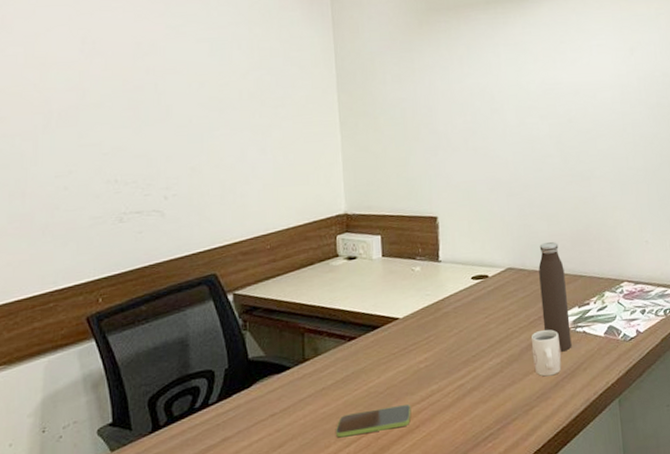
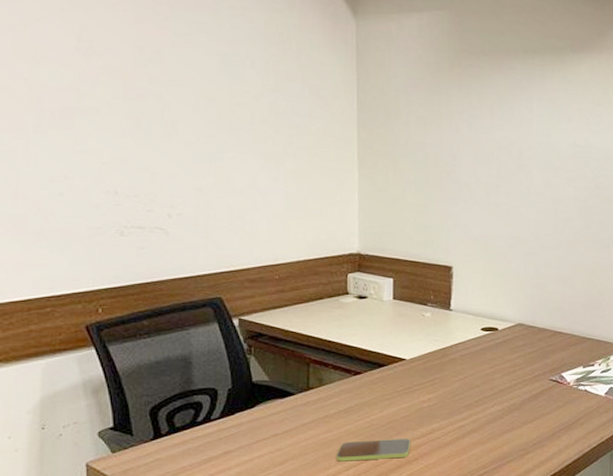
mug: present [531,329,562,377] -> none [533,384,562,427]
water bottle: present [538,242,572,352] -> none [547,304,574,406]

